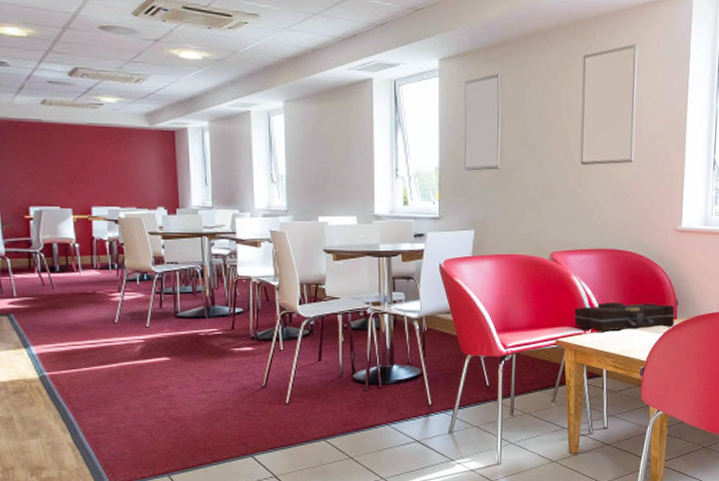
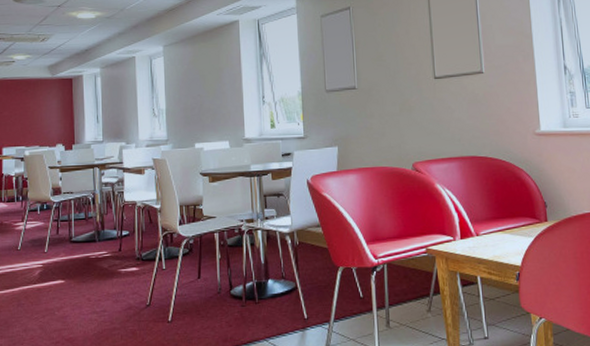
briefcase: present [574,301,675,333] -> none [441,206,546,239]

